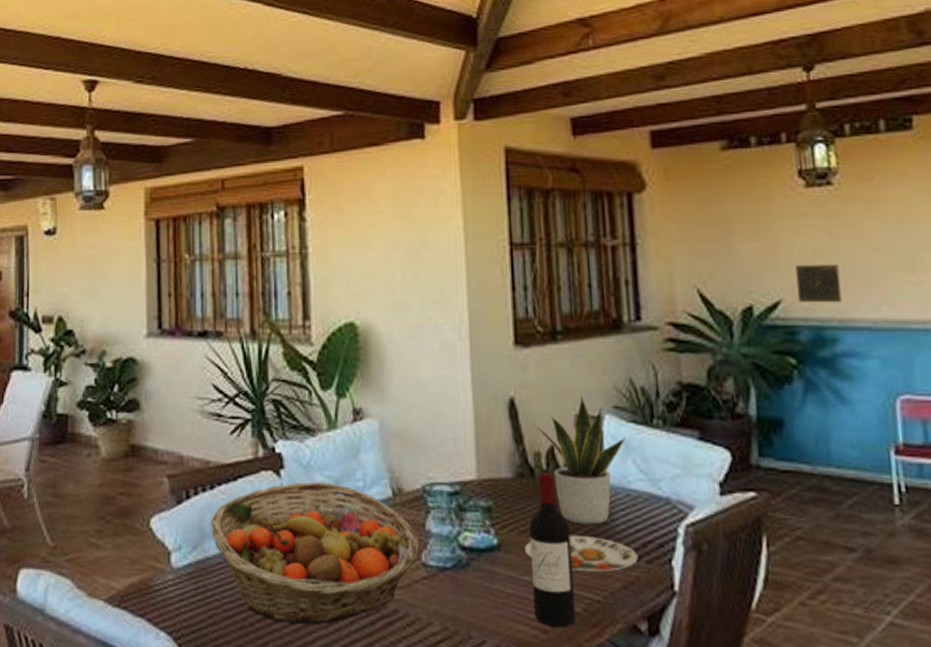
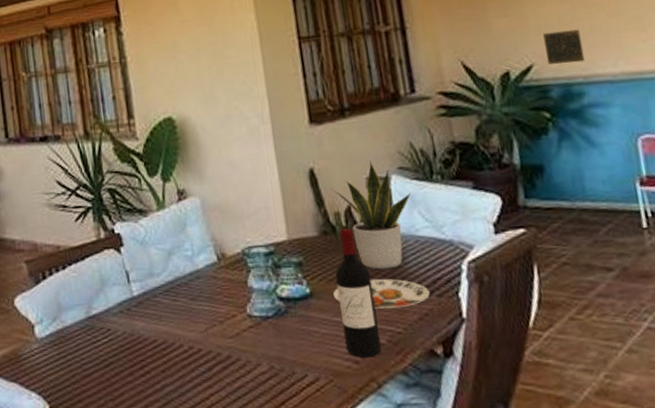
fruit basket: present [210,481,421,625] -> none [65,254,245,376]

